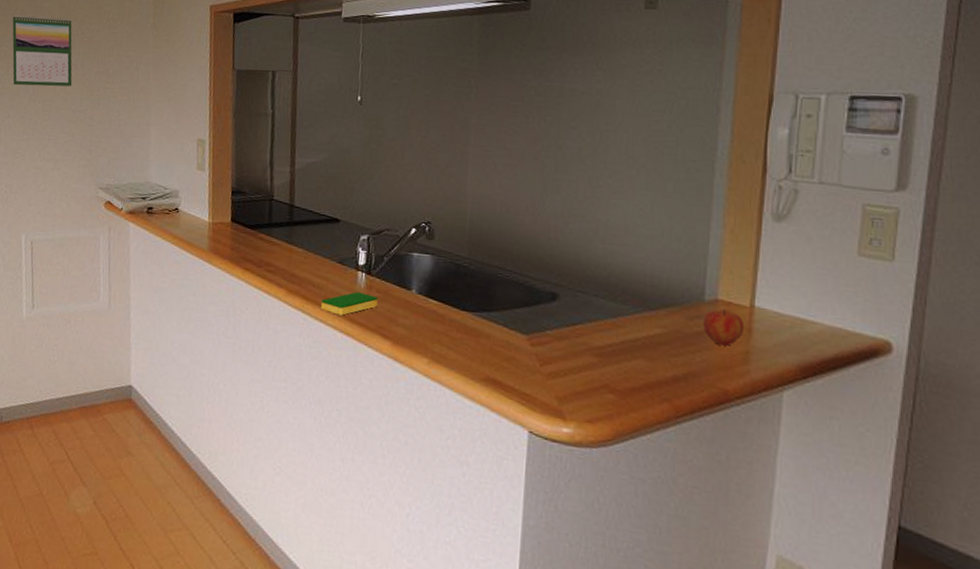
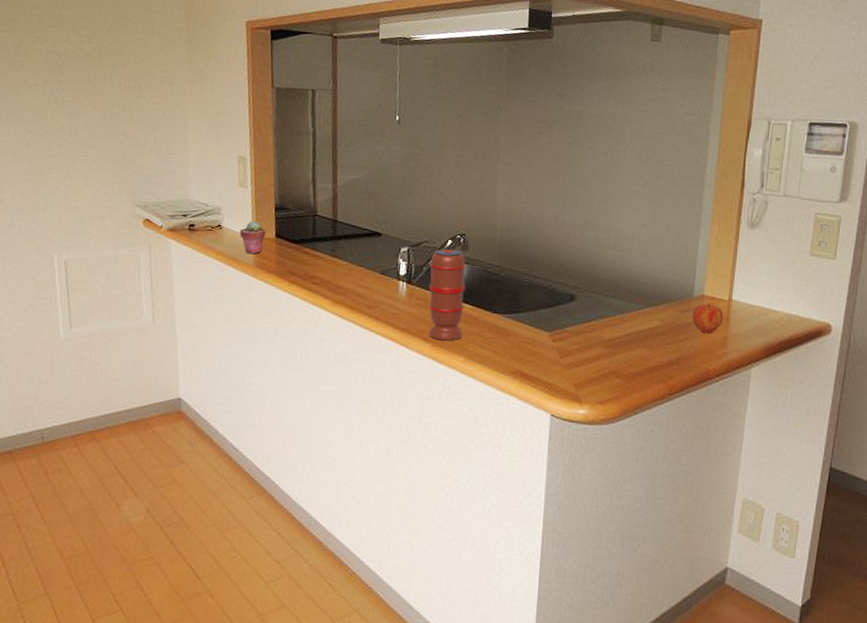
calendar: present [12,15,73,87] -> none [27,22,101,101]
potted succulent: none [195,204,222,239] -> present [239,220,266,255]
dish sponge: present [320,292,378,316] -> none [365,300,418,322]
spice grinder: none [389,238,432,340] -> present [428,249,467,341]

